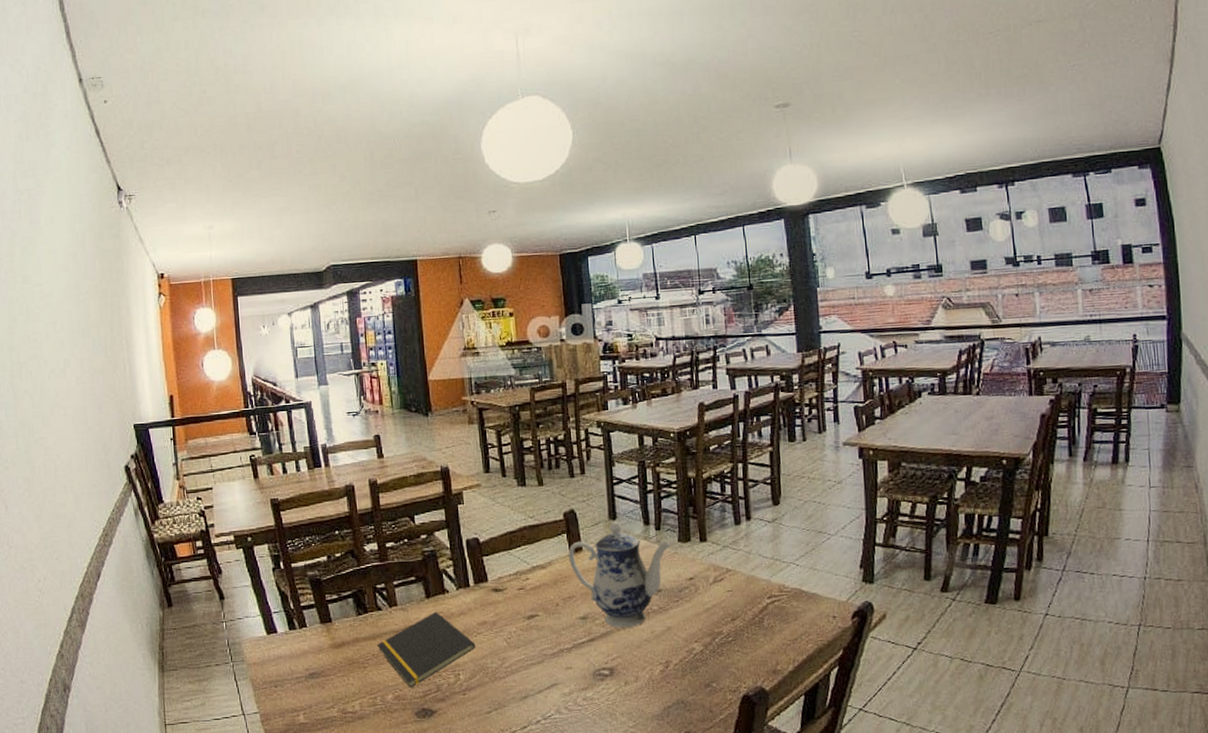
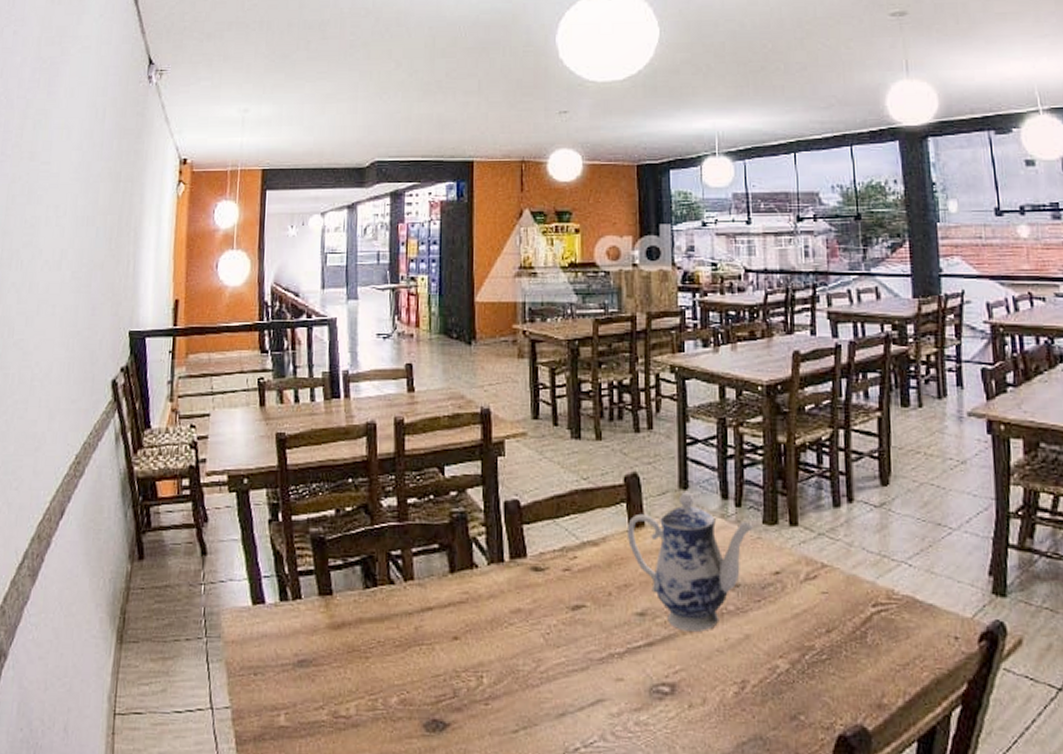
notepad: present [377,611,476,688] -> none [384,590,506,691]

